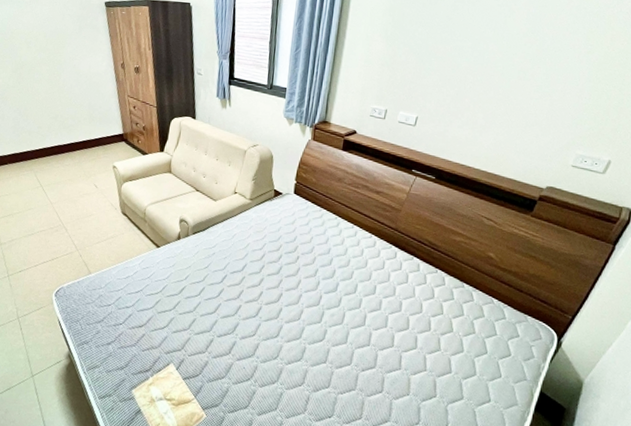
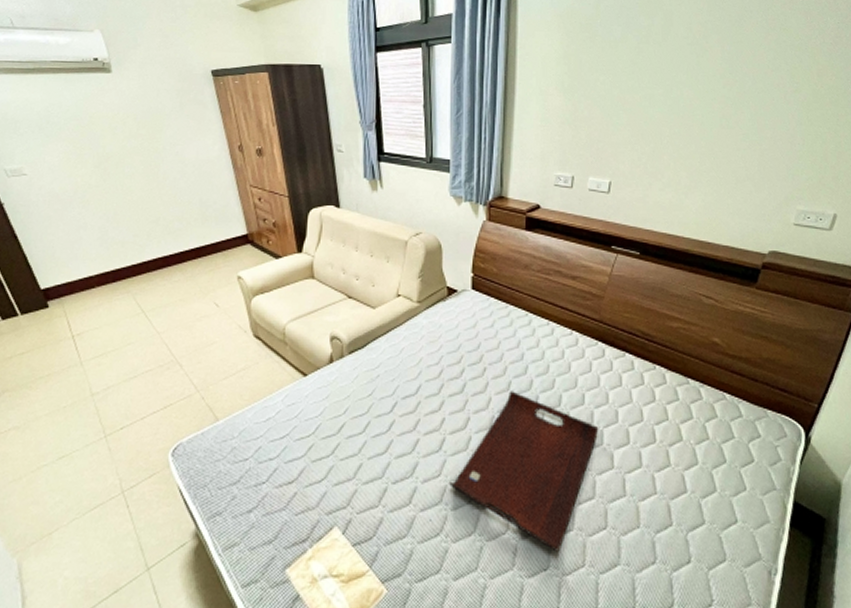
serving tray: none [261,276,385,405] -> present [449,391,599,552]

